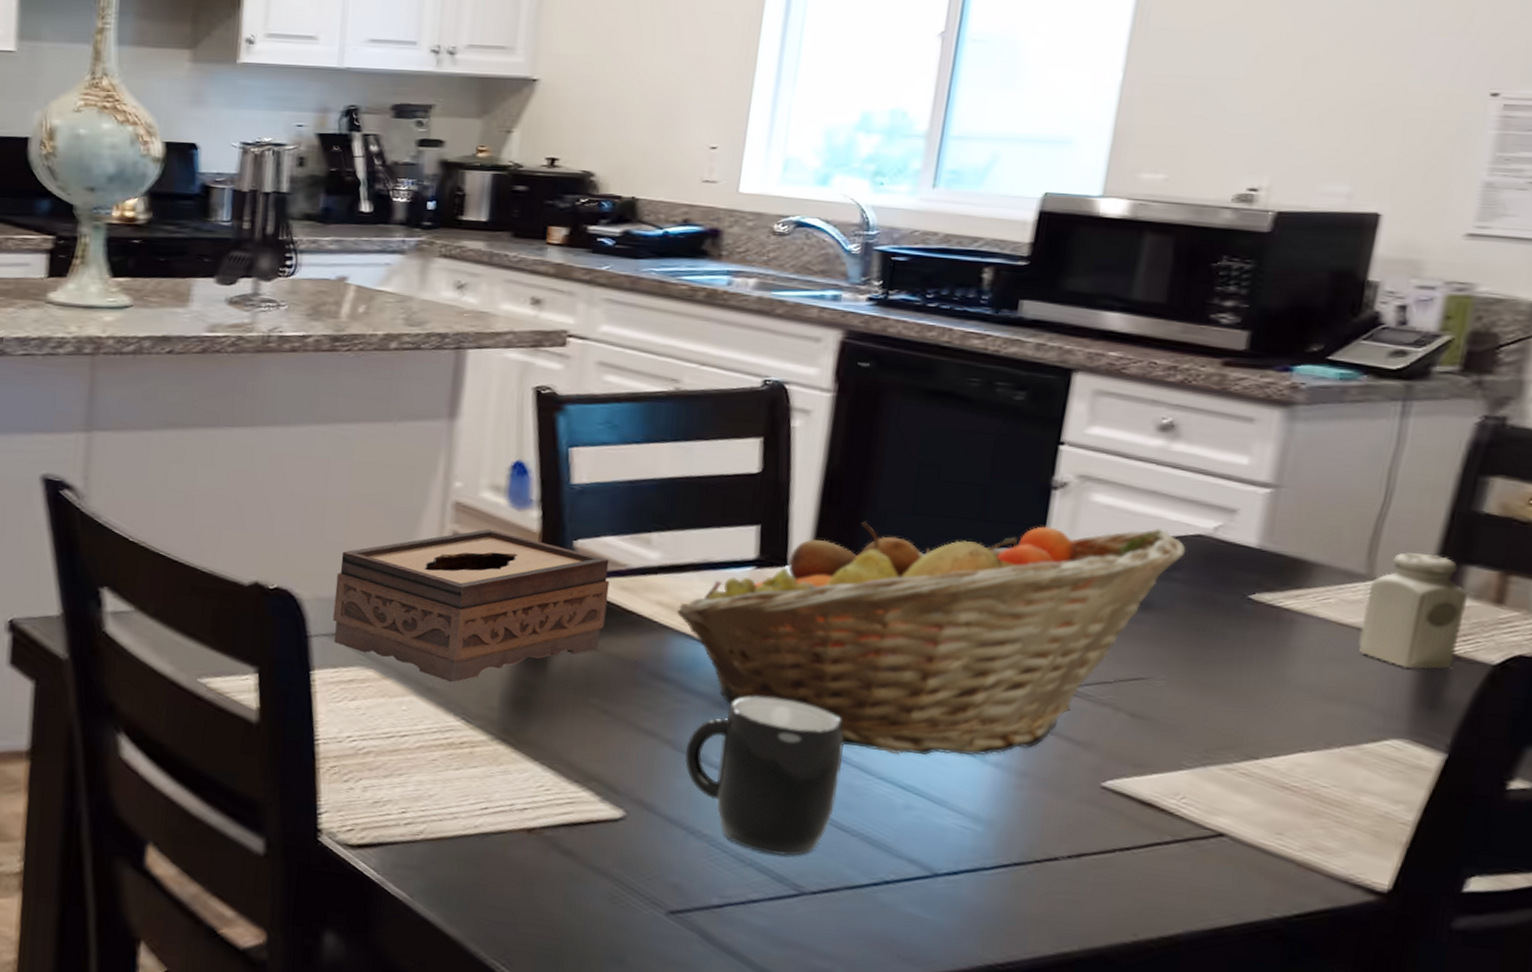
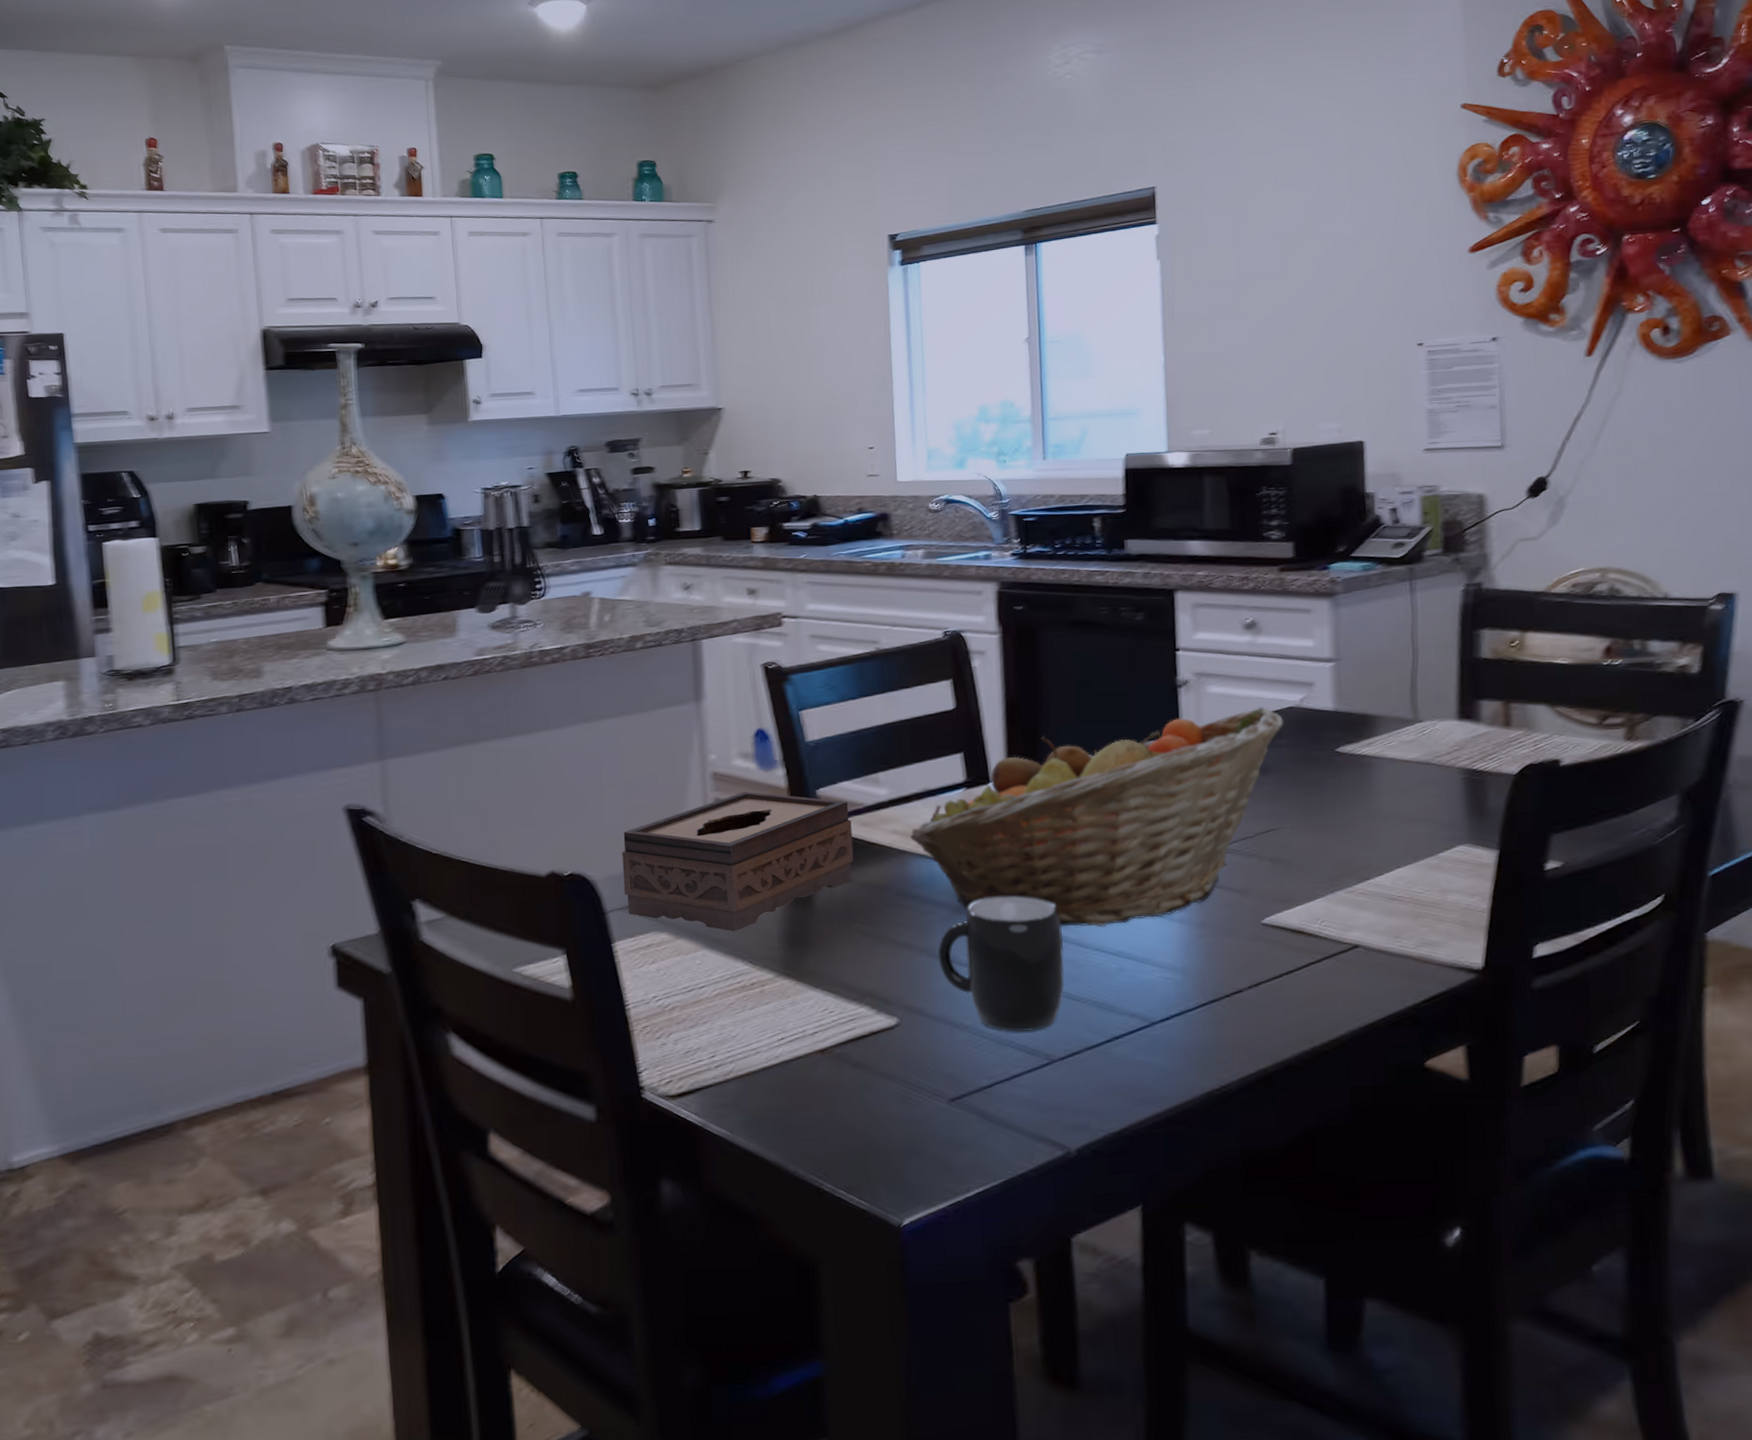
salt shaker: present [1359,552,1469,669] -> none [1417,696,1487,788]

